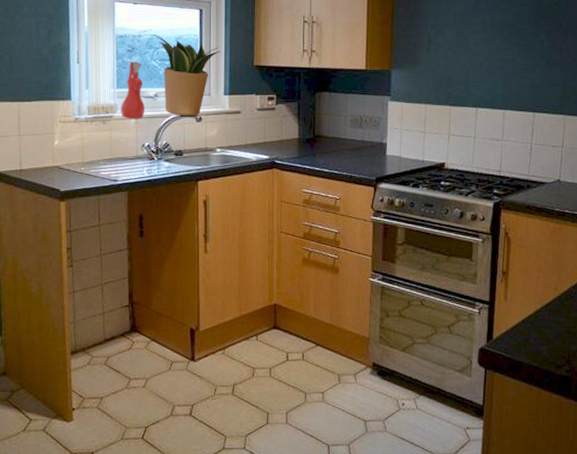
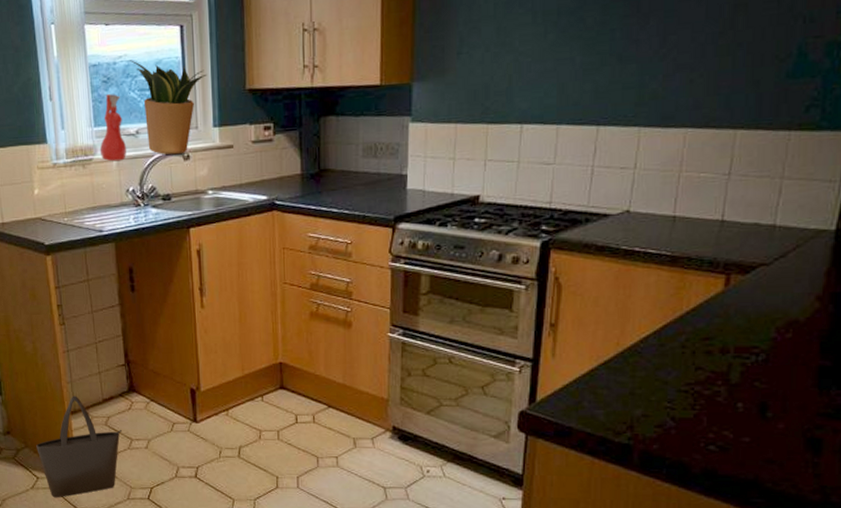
shopping bag: none [32,336,122,440] -> present [36,396,123,498]

